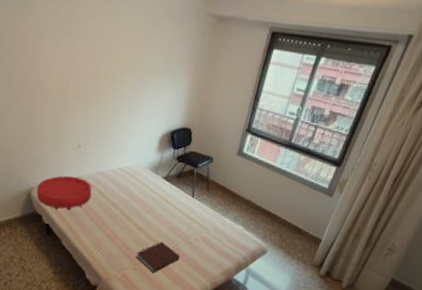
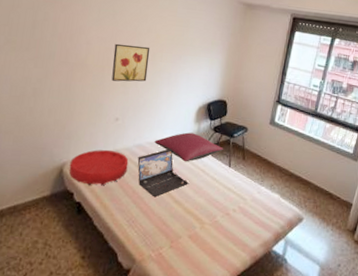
wall art: none [72,65,110,108] -> present [111,43,150,82]
laptop: none [100,177,151,223] -> present [137,149,188,197]
pillow: none [116,161,187,191] -> present [154,132,224,162]
notebook: present [136,241,180,273] -> none [173,214,218,250]

